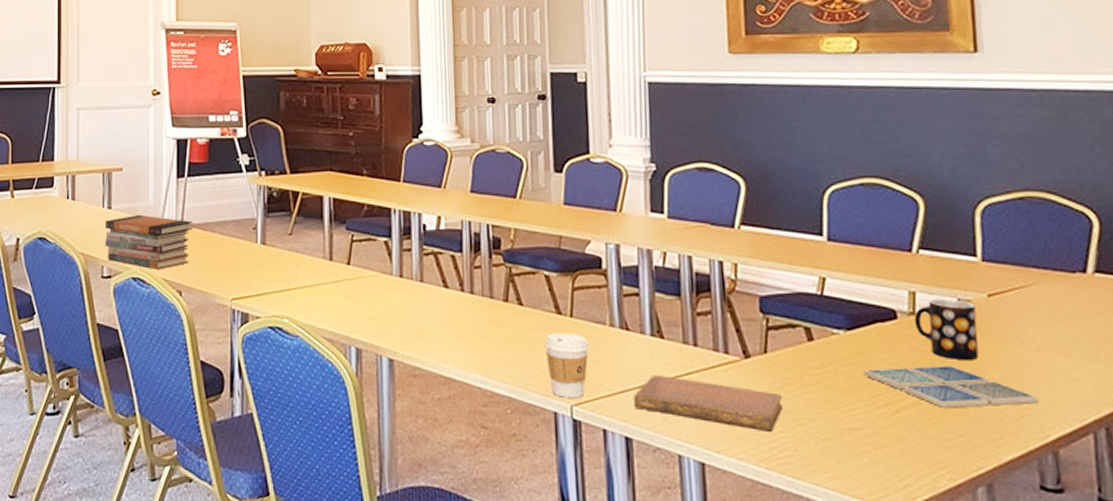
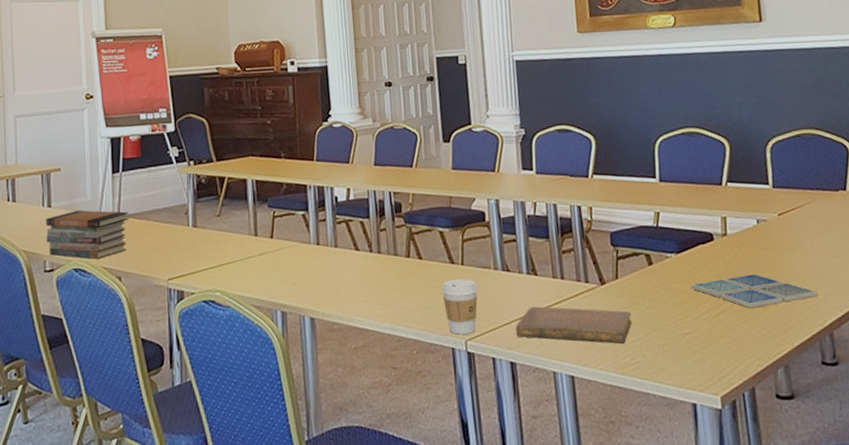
mug: present [914,299,979,360] -> none [726,220,774,269]

